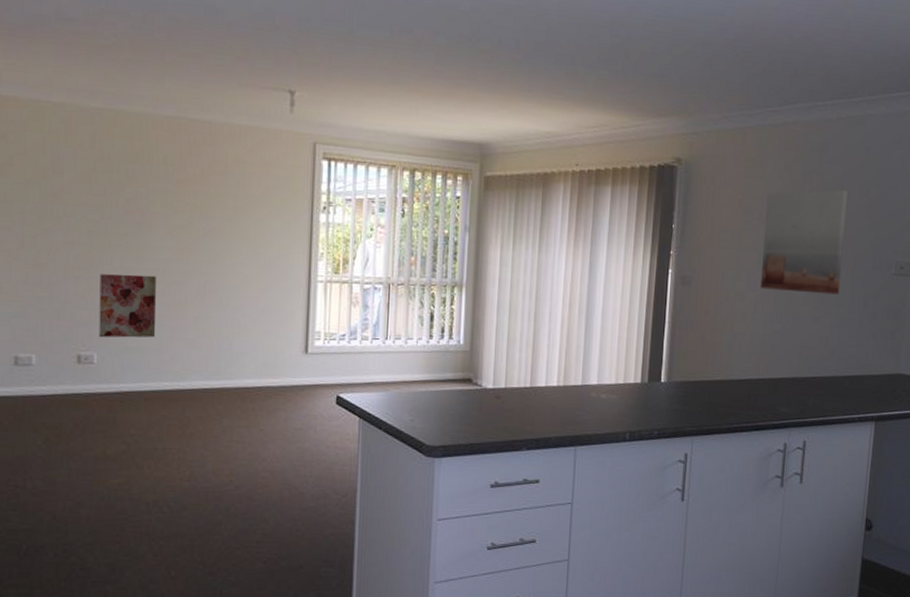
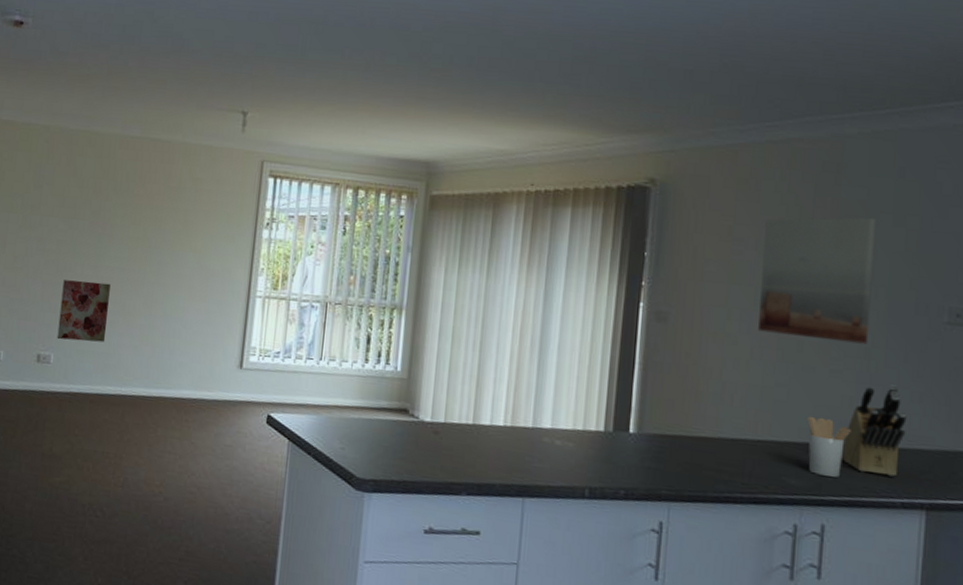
utensil holder: none [795,356,826,403] -> present [807,416,851,477]
knife block: none [818,326,865,398] -> present [841,384,907,477]

